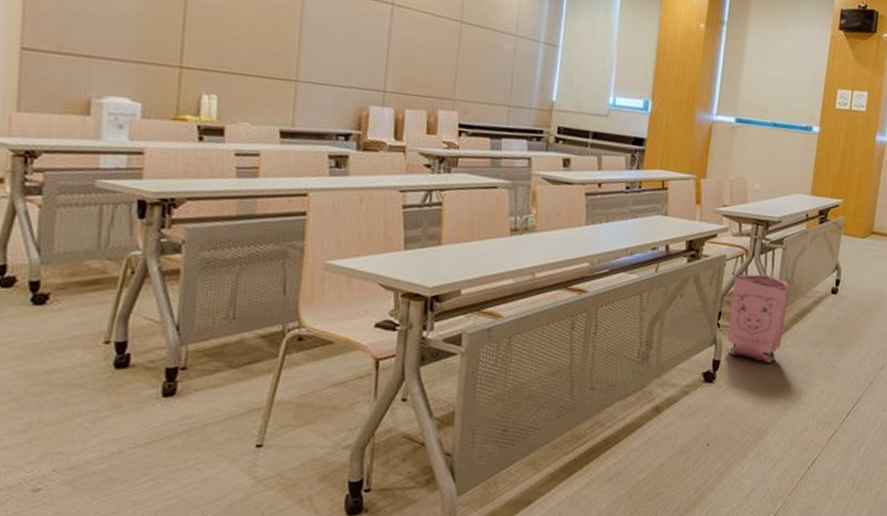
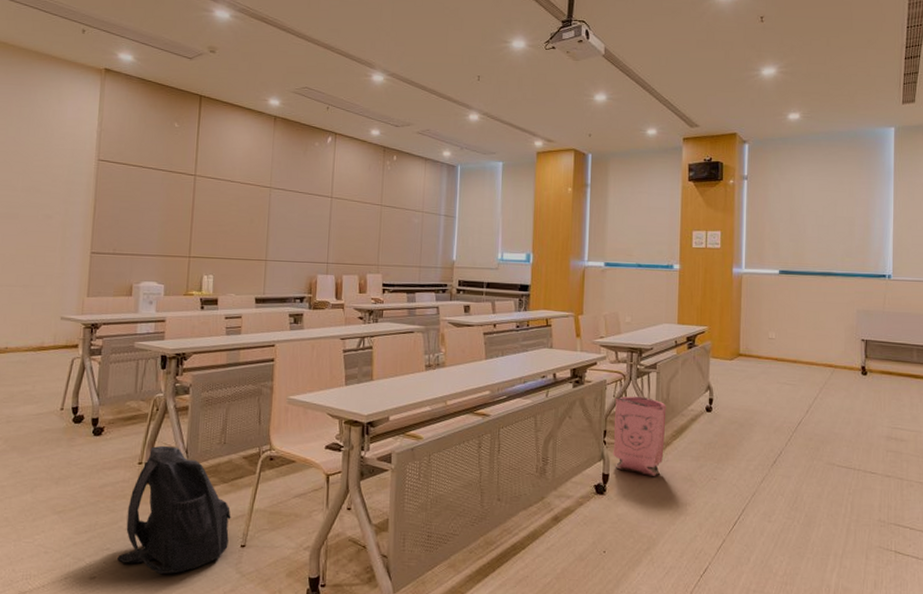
backpack: none [74,319,243,484] -> present [117,445,231,575]

